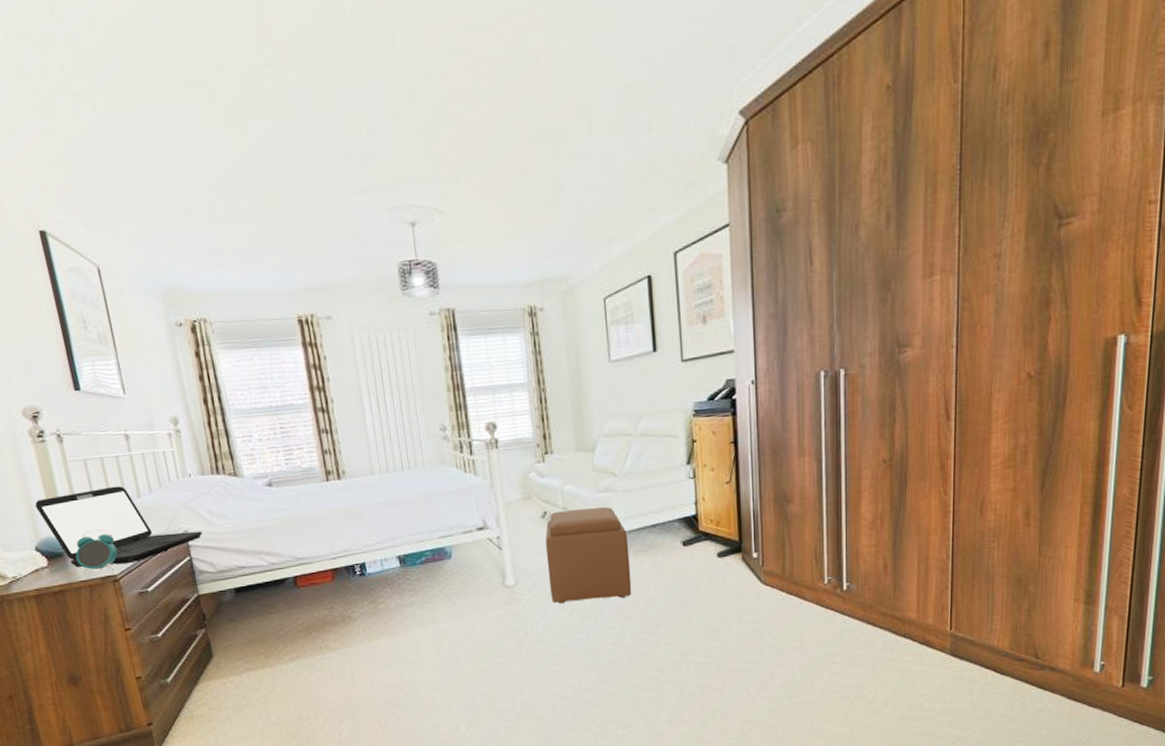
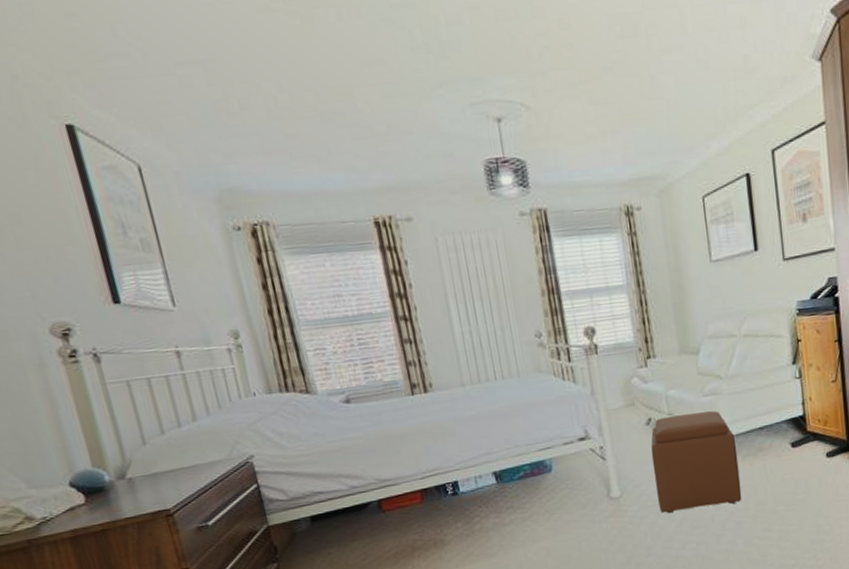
laptop: present [35,486,202,567] -> none [68,409,271,503]
alarm clock: present [75,529,118,574] -> none [119,458,171,510]

